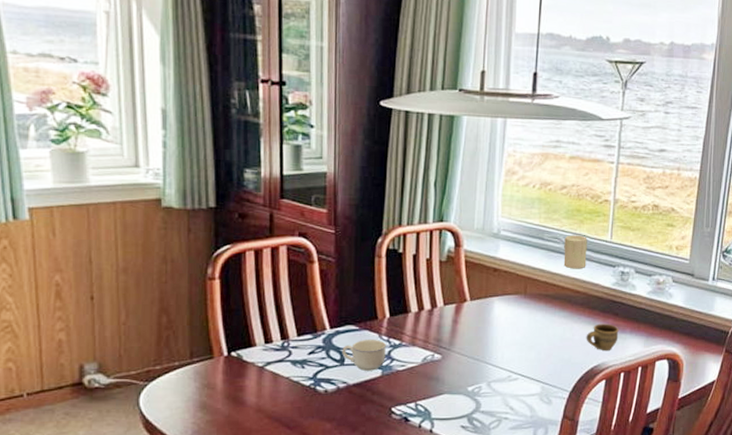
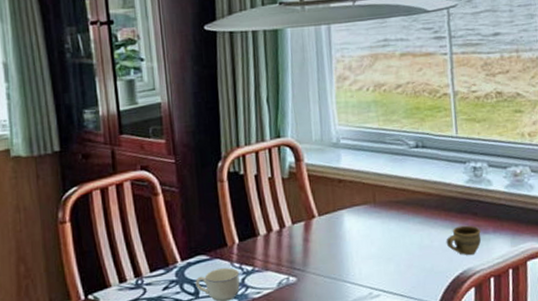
candle: present [563,235,587,269] -> none [407,133,435,171]

